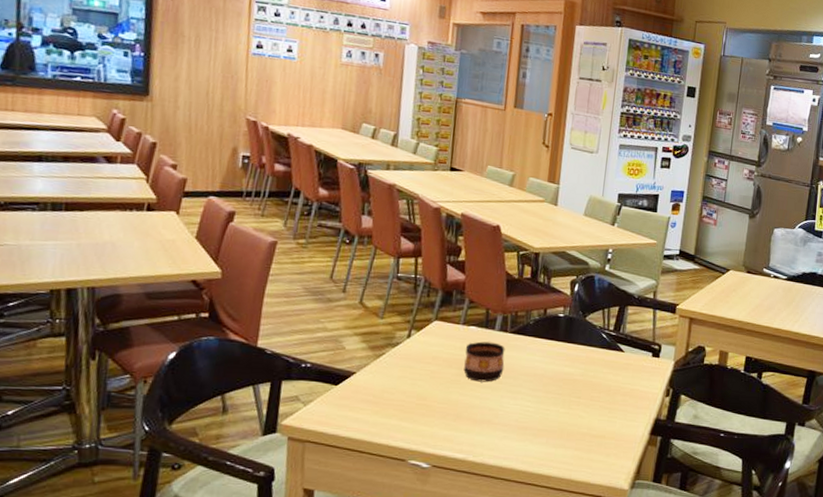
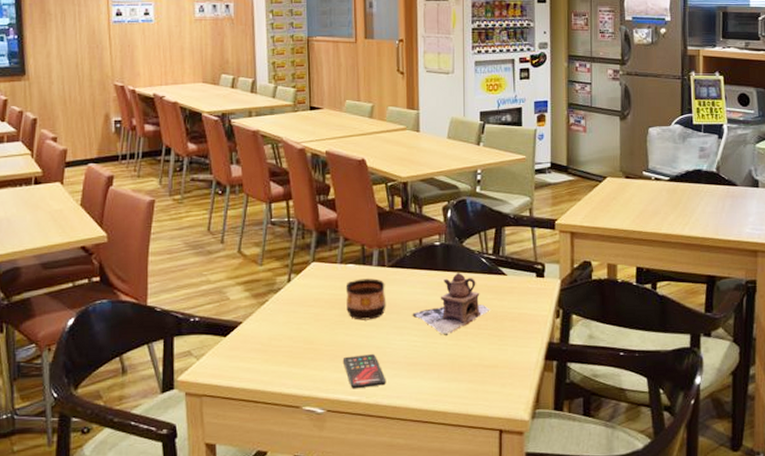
smartphone: none [453,415,495,448] -> present [342,354,386,389]
teapot: none [528,345,605,404] -> present [412,273,490,335]

